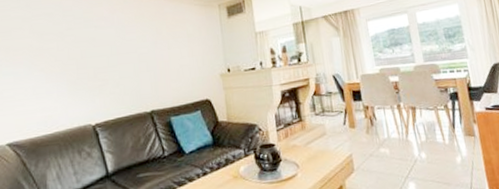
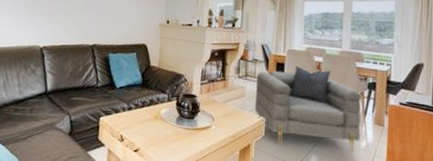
armchair: none [333,88,455,179] -> present [254,65,362,153]

